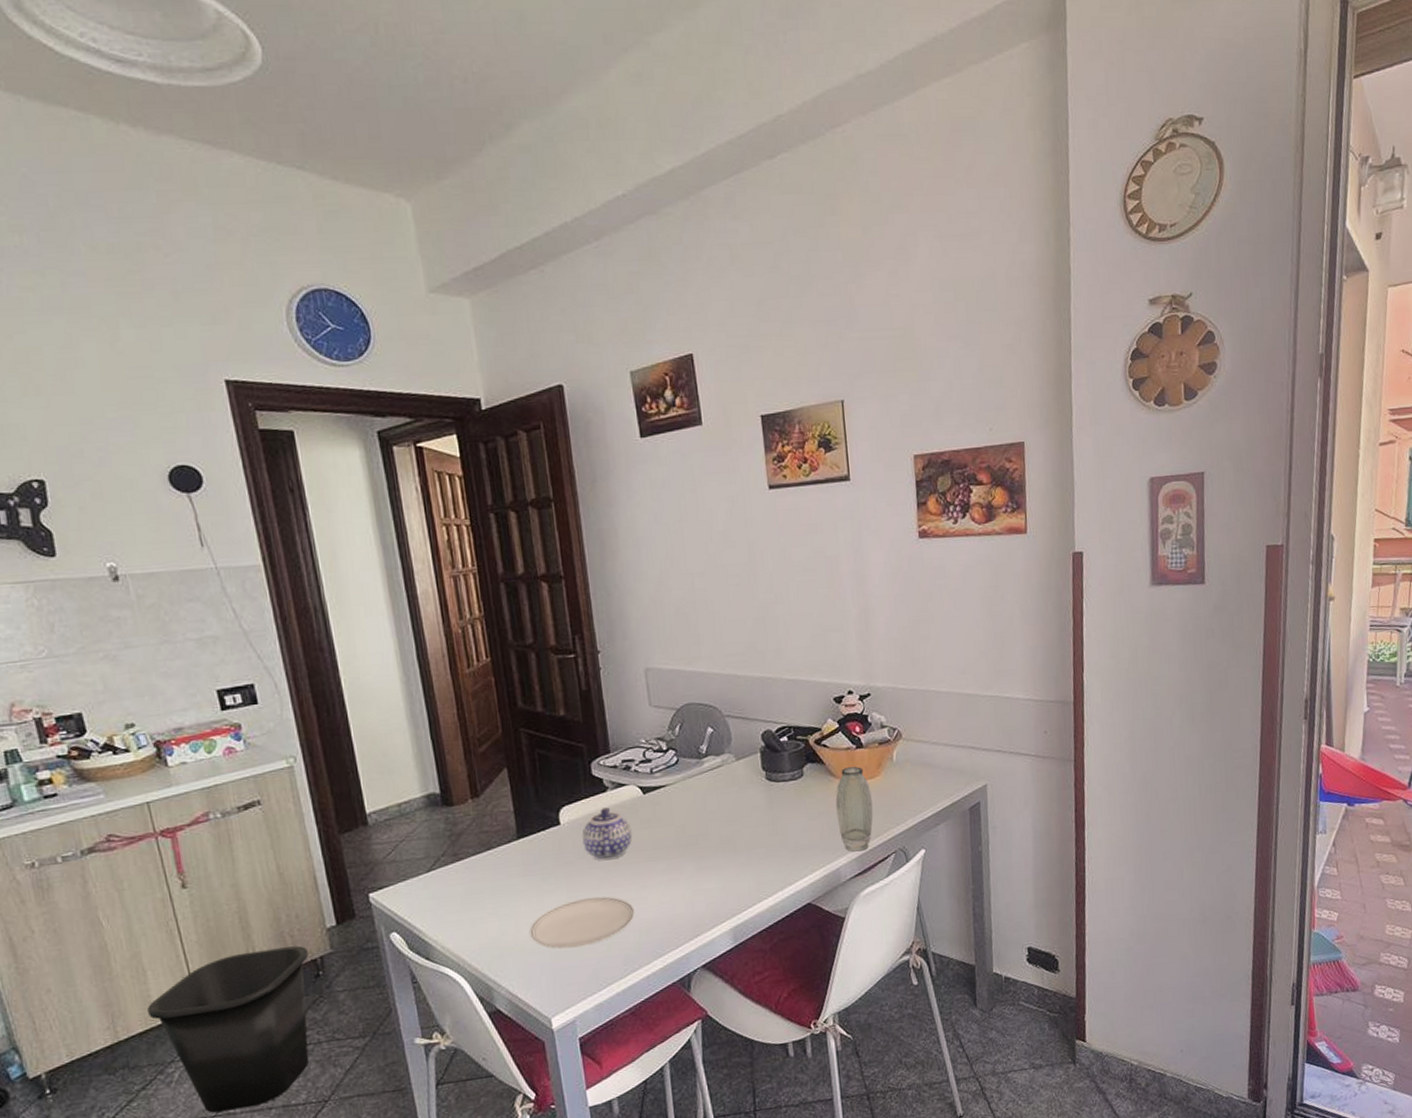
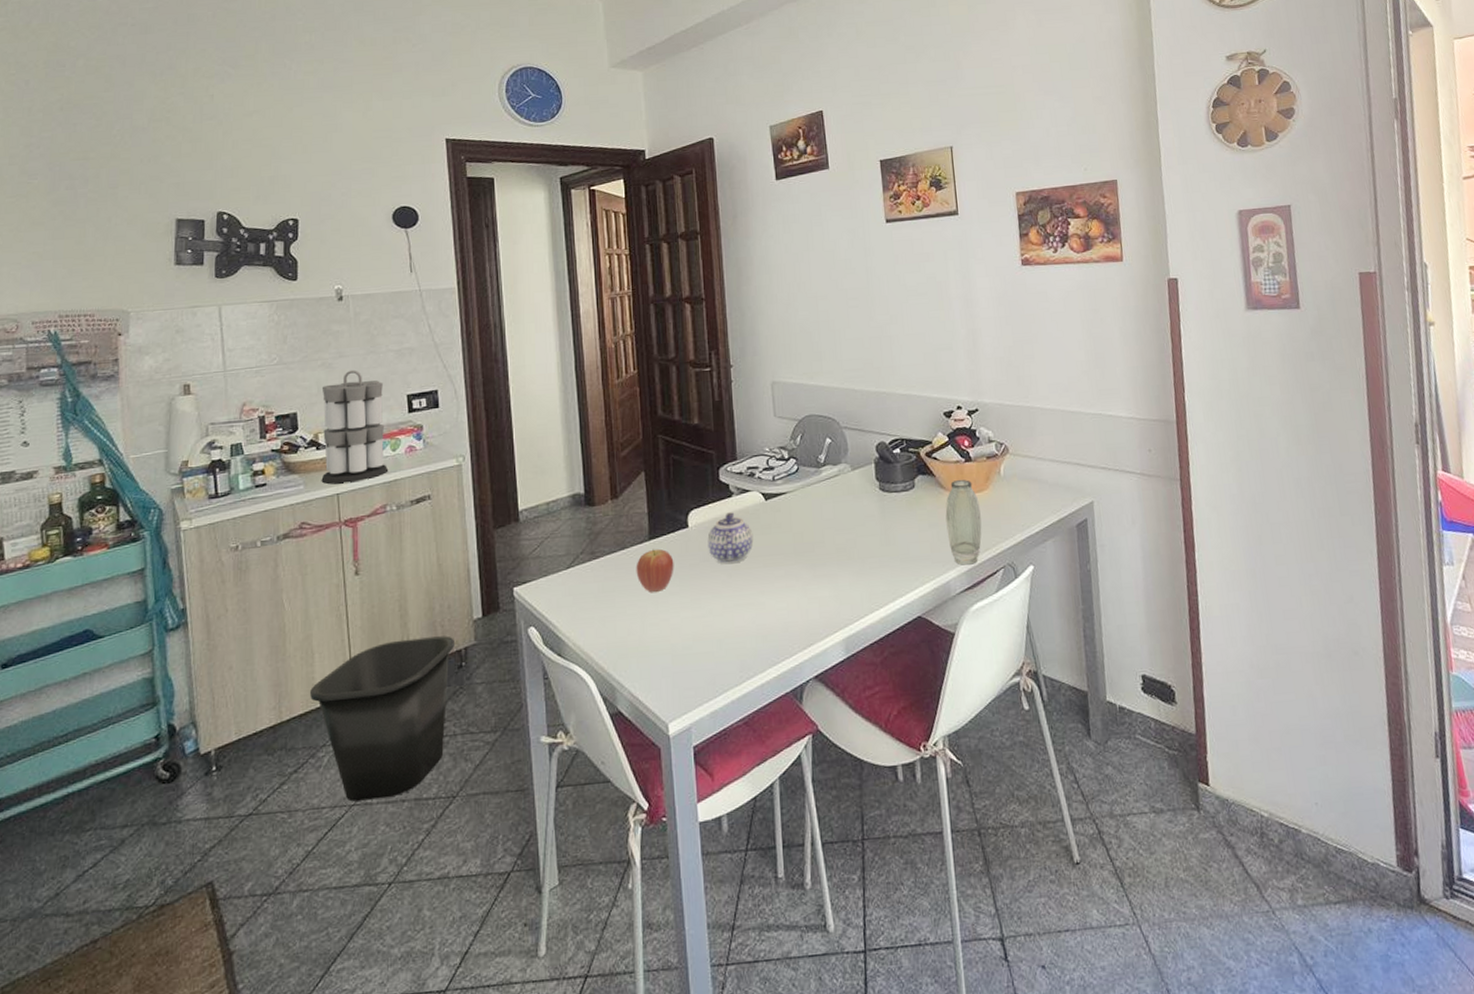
spice rack: none [108,662,205,792] -> present [321,369,387,485]
fruit: none [504,847,548,892] -> present [636,548,674,592]
plate: present [529,896,635,950] -> none [653,600,753,653]

